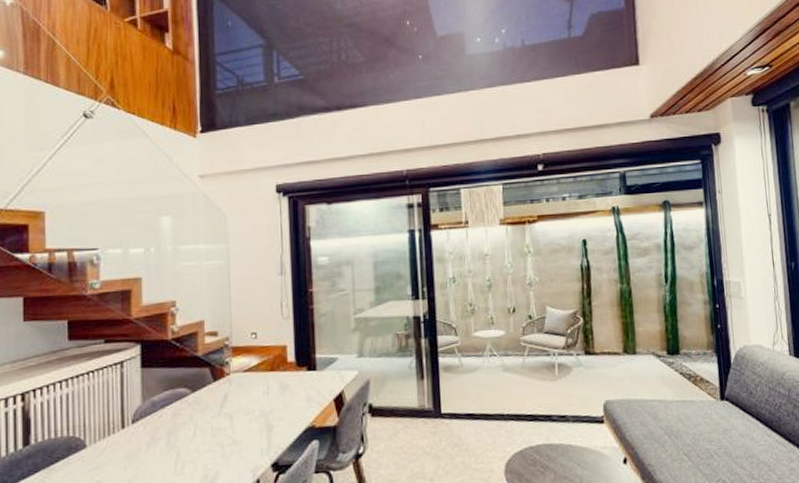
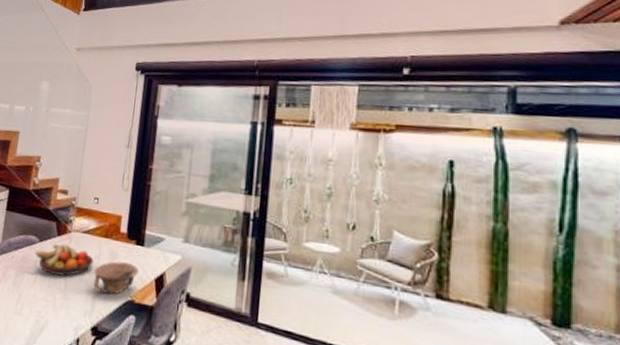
fruit bowl: none [188,387,262,423] -> present [35,243,94,277]
bowl: none [264,390,315,429] -> present [93,261,139,295]

